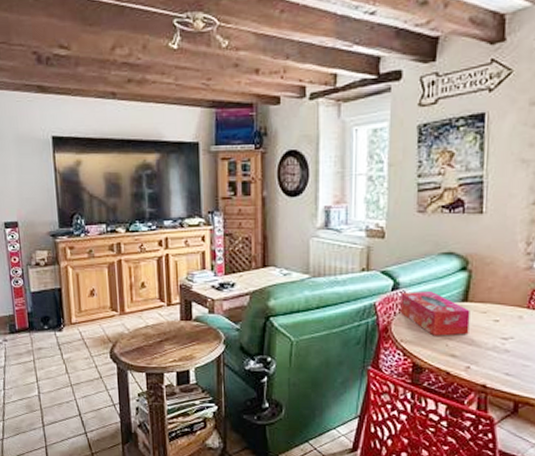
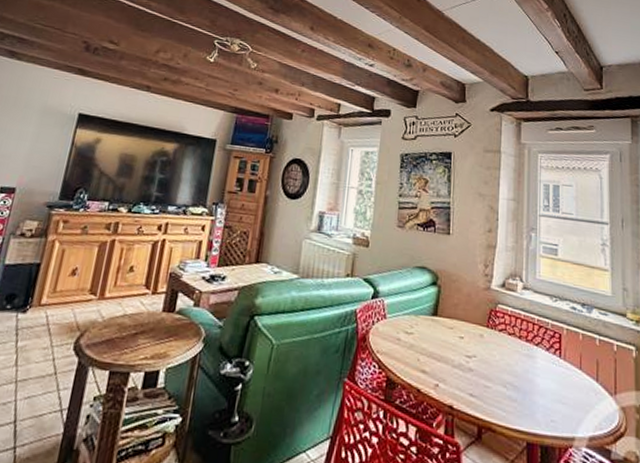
tissue box: present [400,290,470,336] -> none [378,301,439,350]

